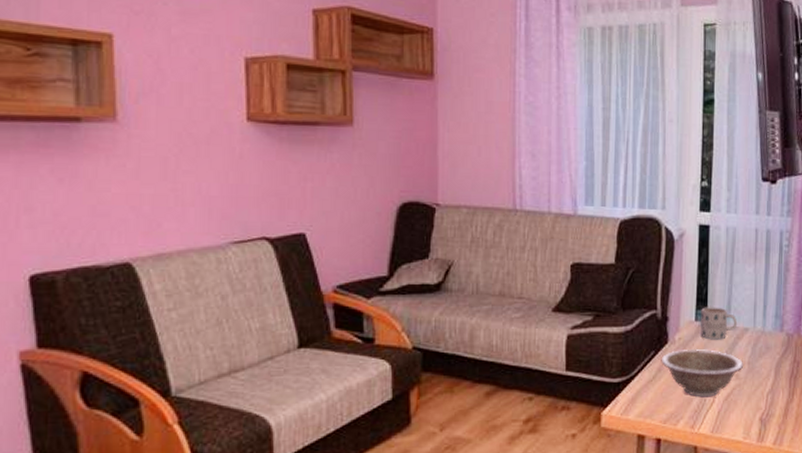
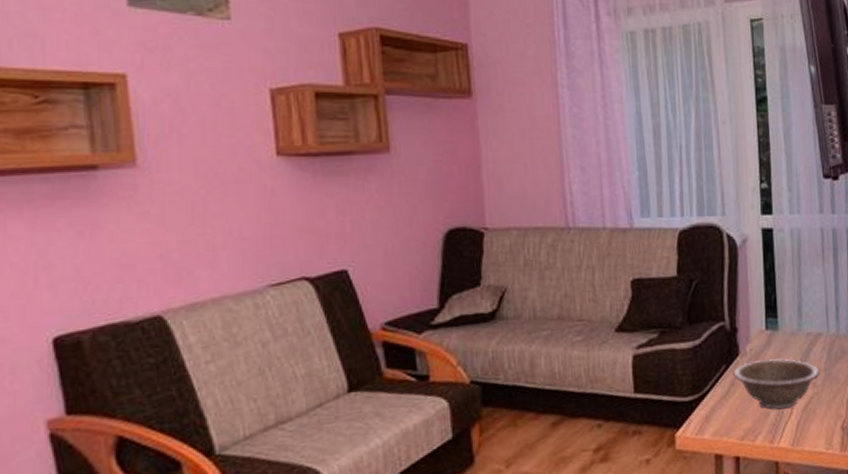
mug: present [700,307,738,340] -> none [771,313,810,348]

